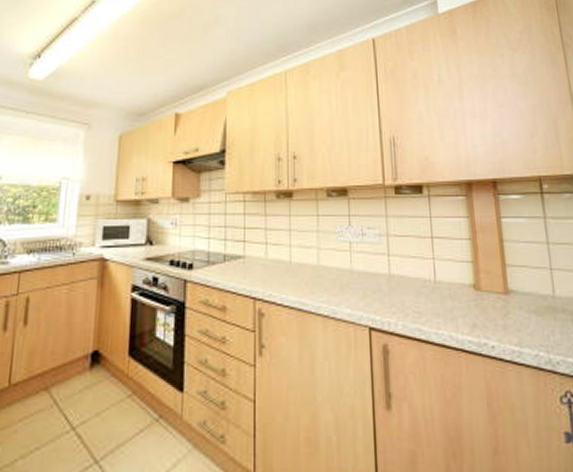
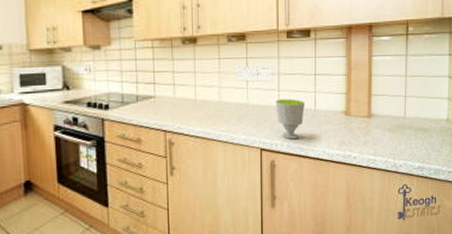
cup: none [385,266,422,318] -> present [275,99,305,140]

